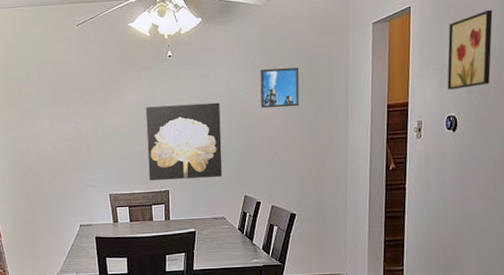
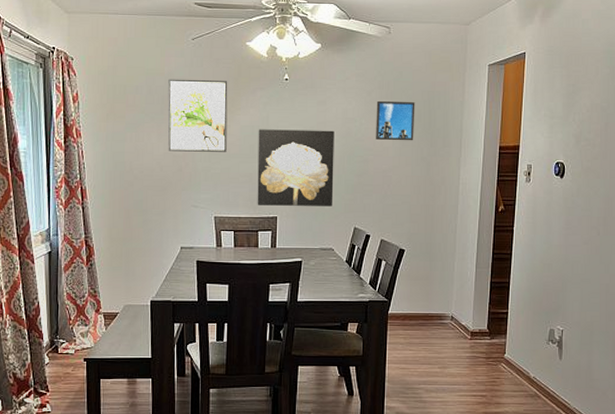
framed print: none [57,63,117,135] -> present [167,79,228,152]
wall art: present [447,9,493,90] -> none [557,62,602,137]

